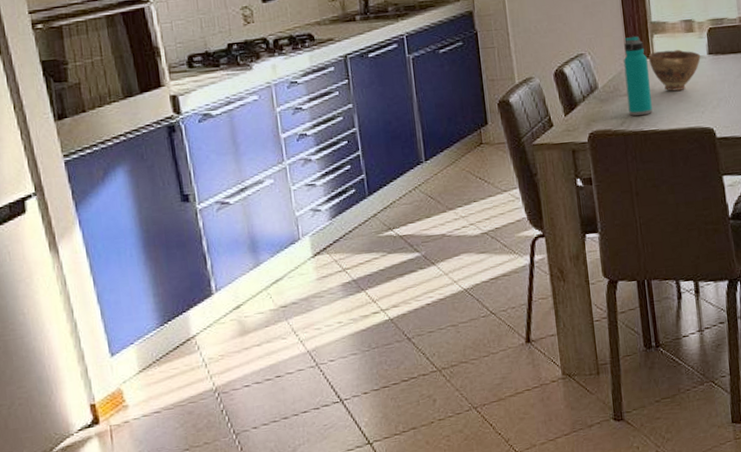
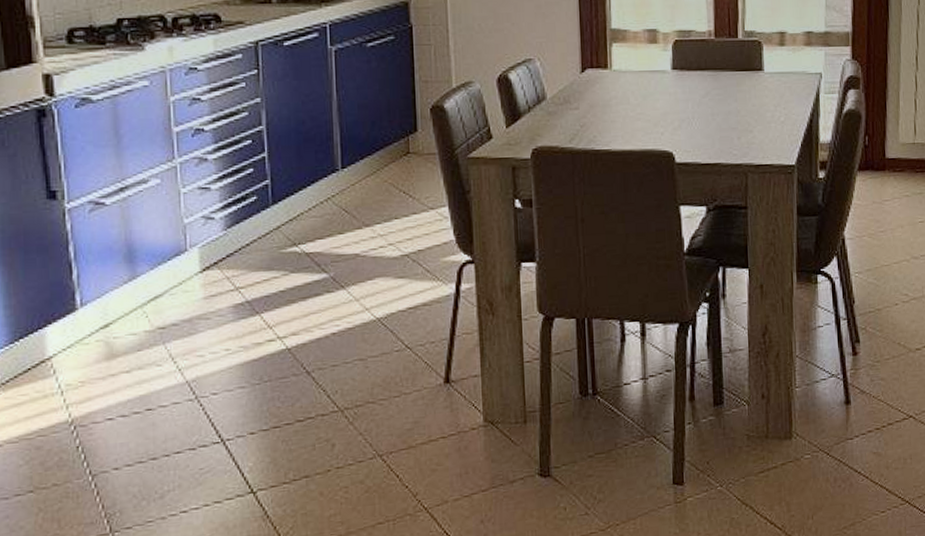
water bottle: present [623,35,653,116] -> none [577,43,606,133]
bowl: present [648,49,701,91] -> none [605,62,663,108]

